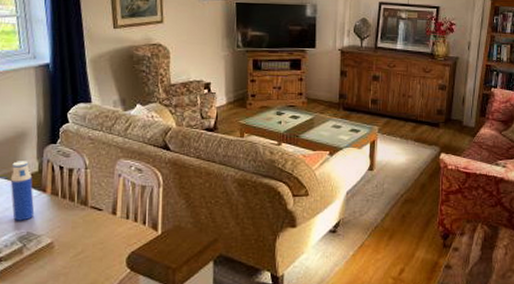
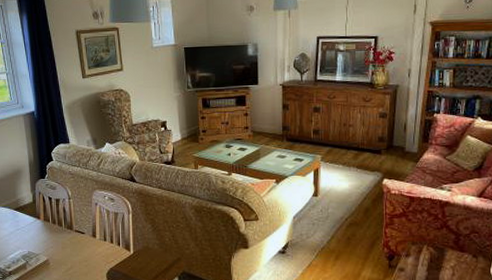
water bottle: present [10,161,35,221] -> none [12,193,33,242]

